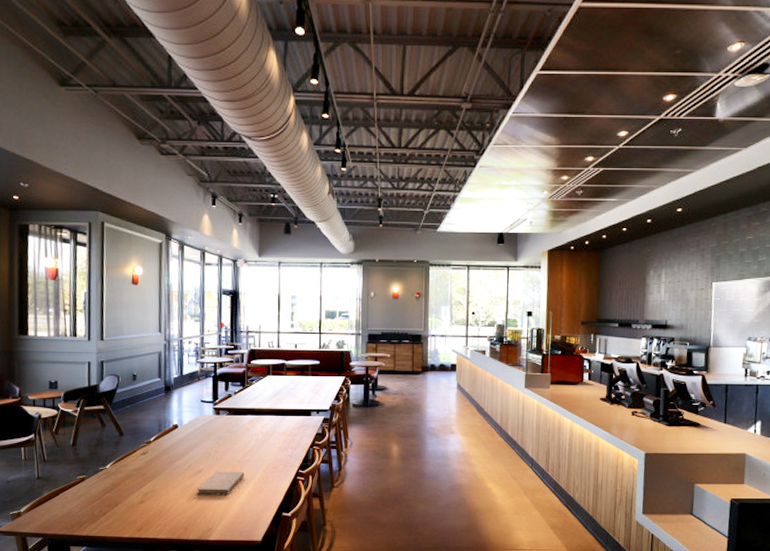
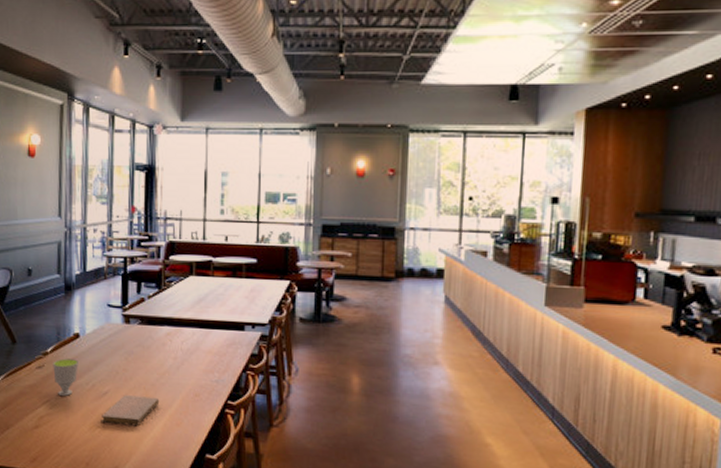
cup: none [155,445,177,475] -> present [53,358,78,396]

